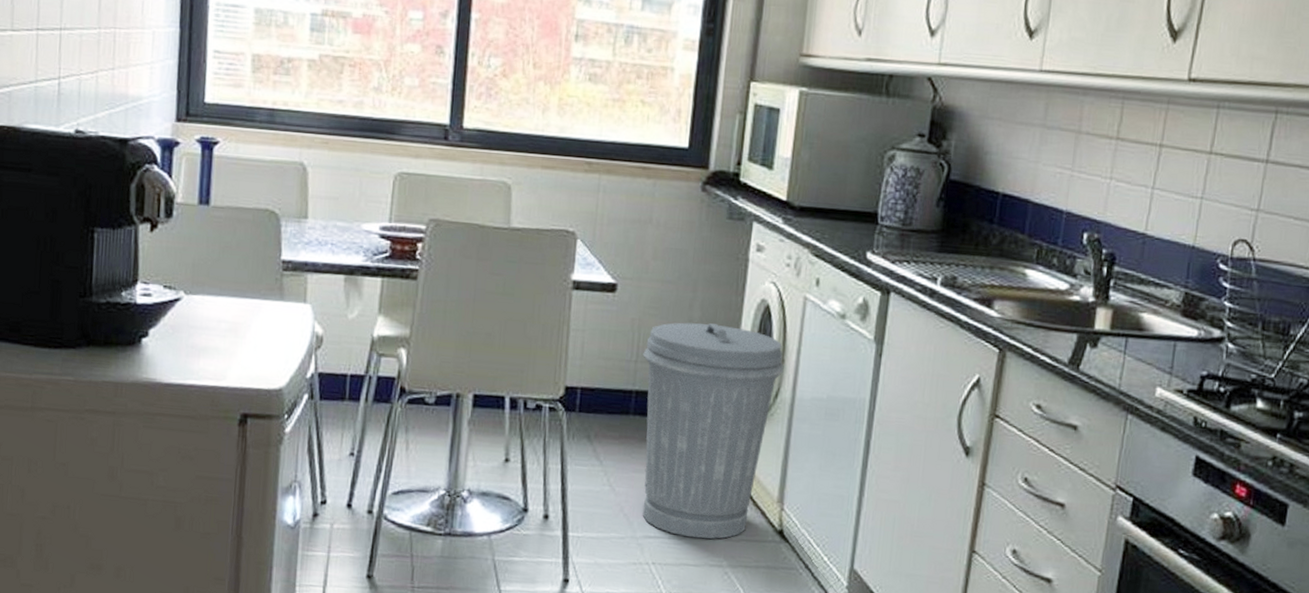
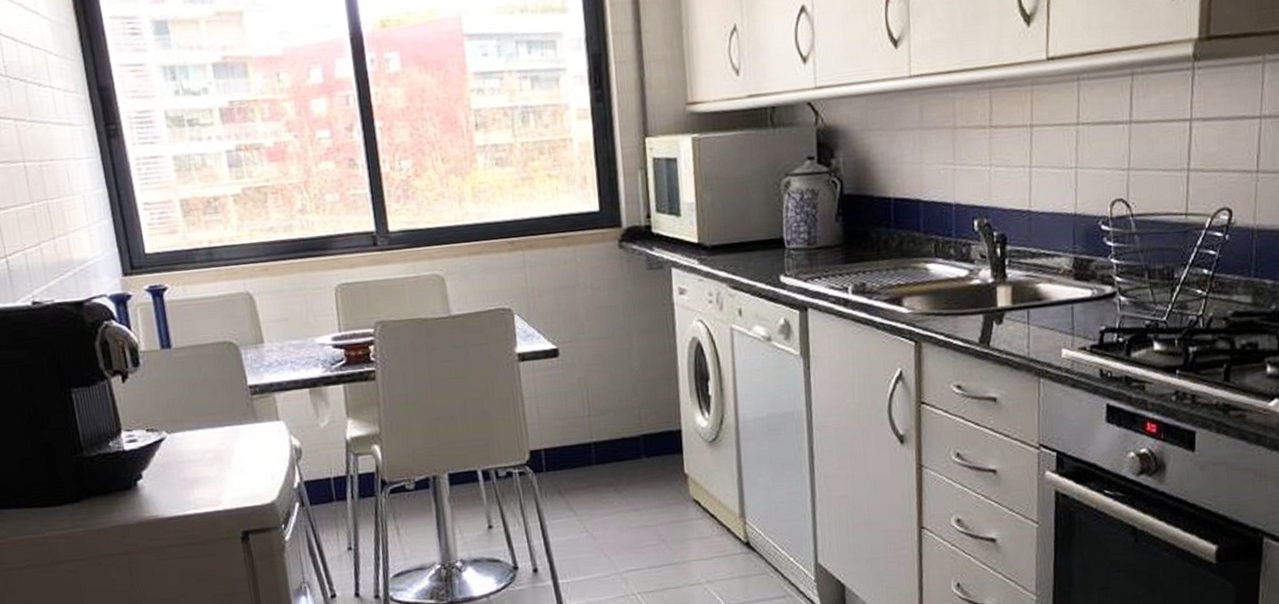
trash can: present [642,322,784,540] -> none [594,367,724,564]

